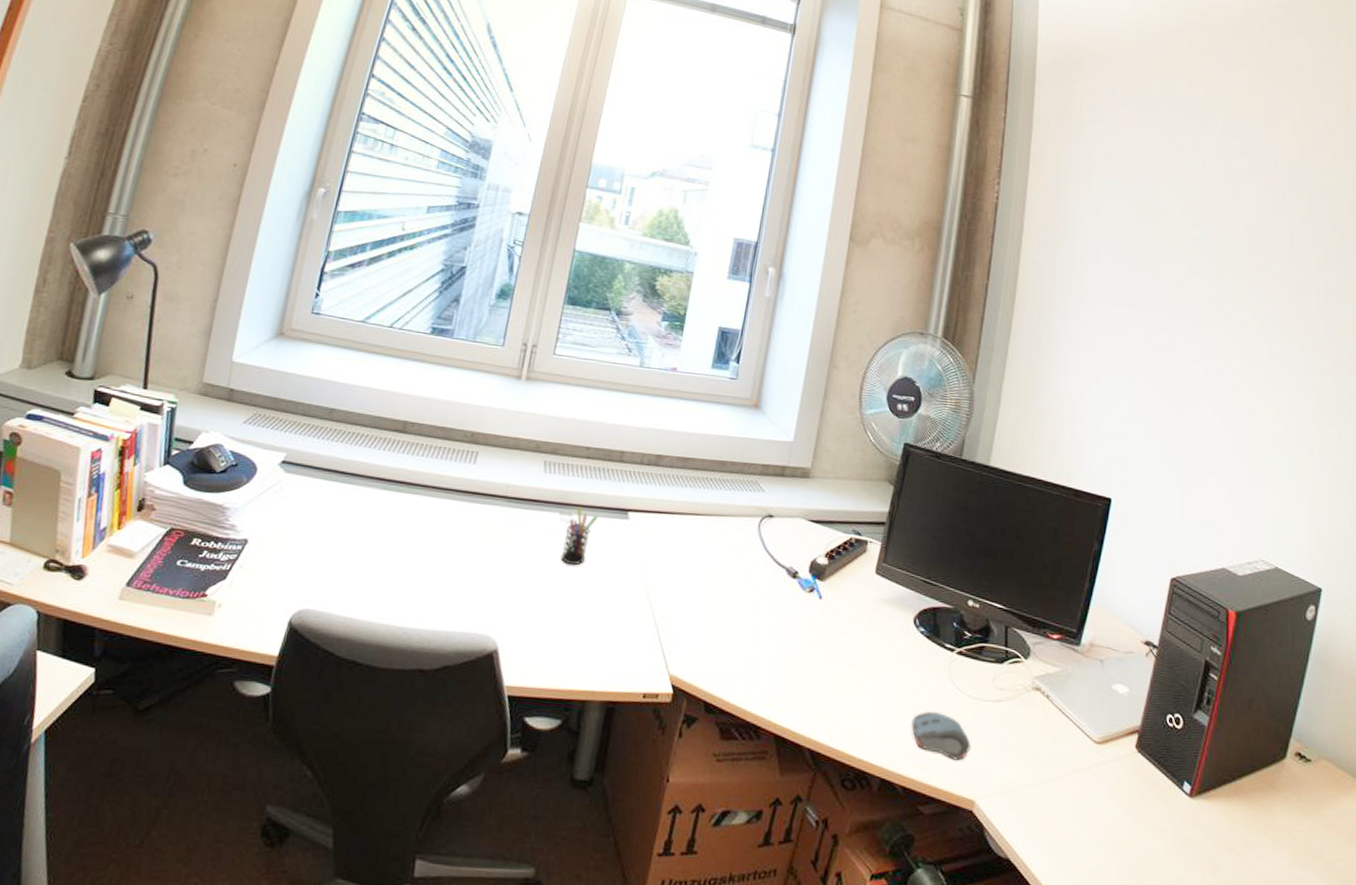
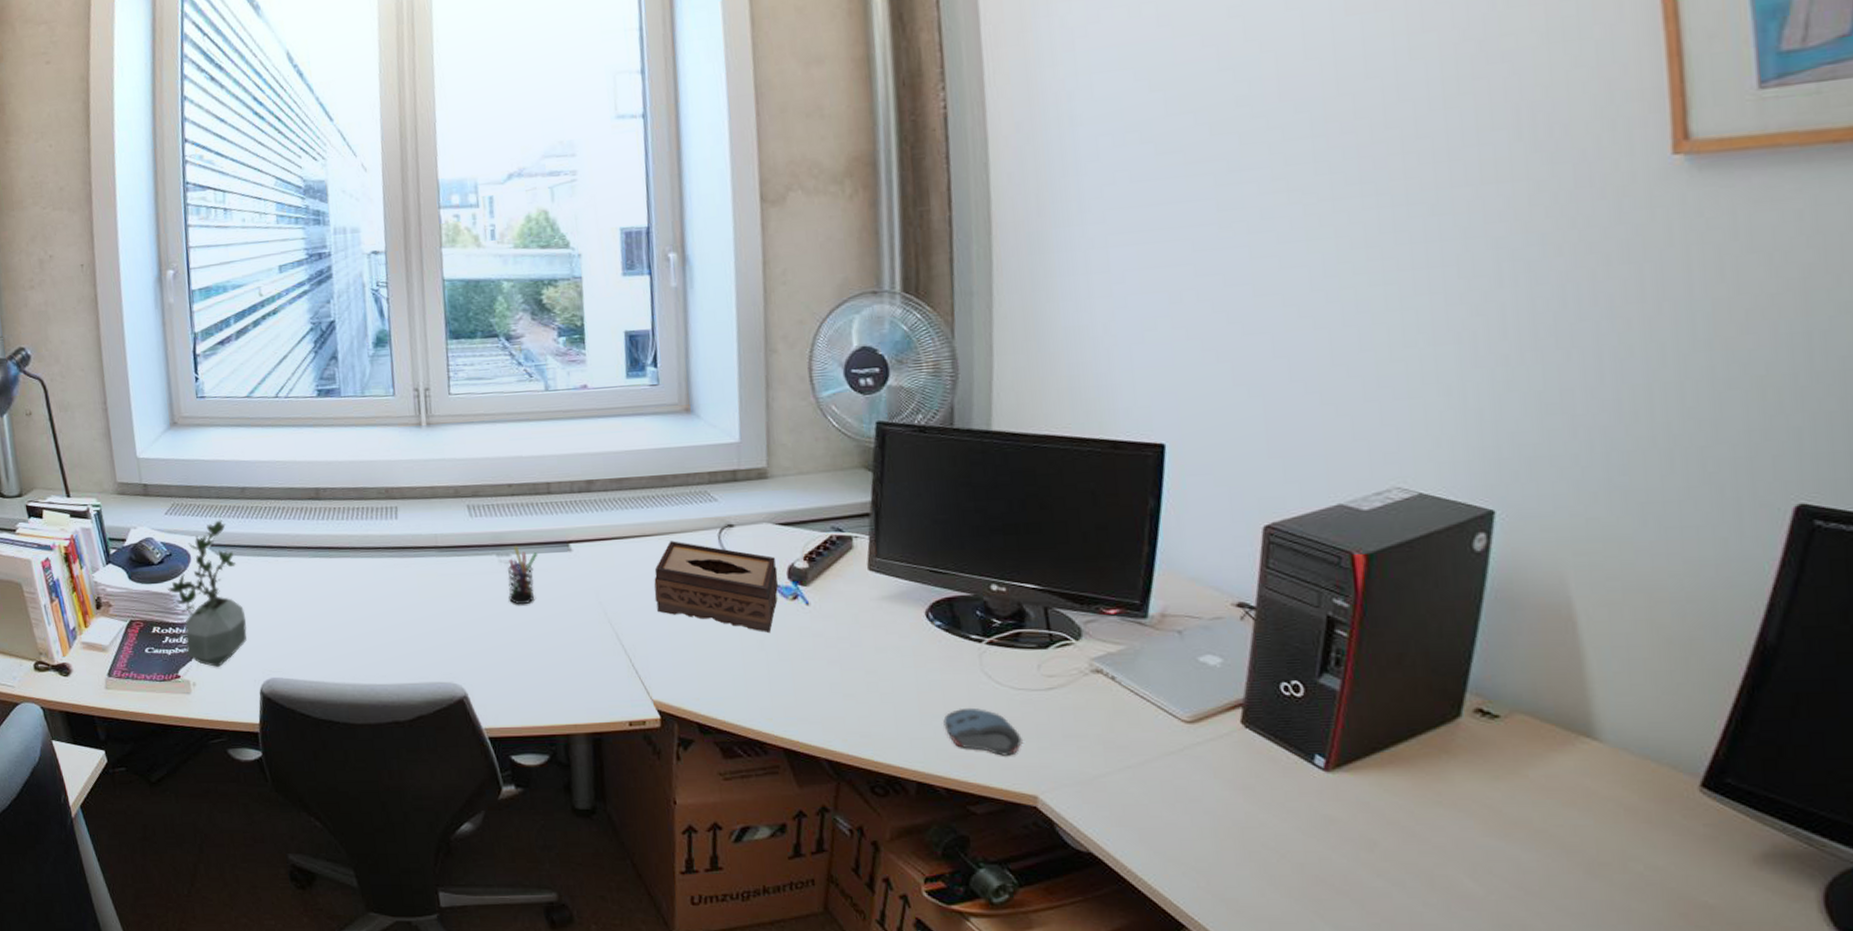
potted plant: none [221,437,304,590] -> present [167,520,247,667]
tissue box: none [692,522,803,622] -> present [654,541,778,634]

